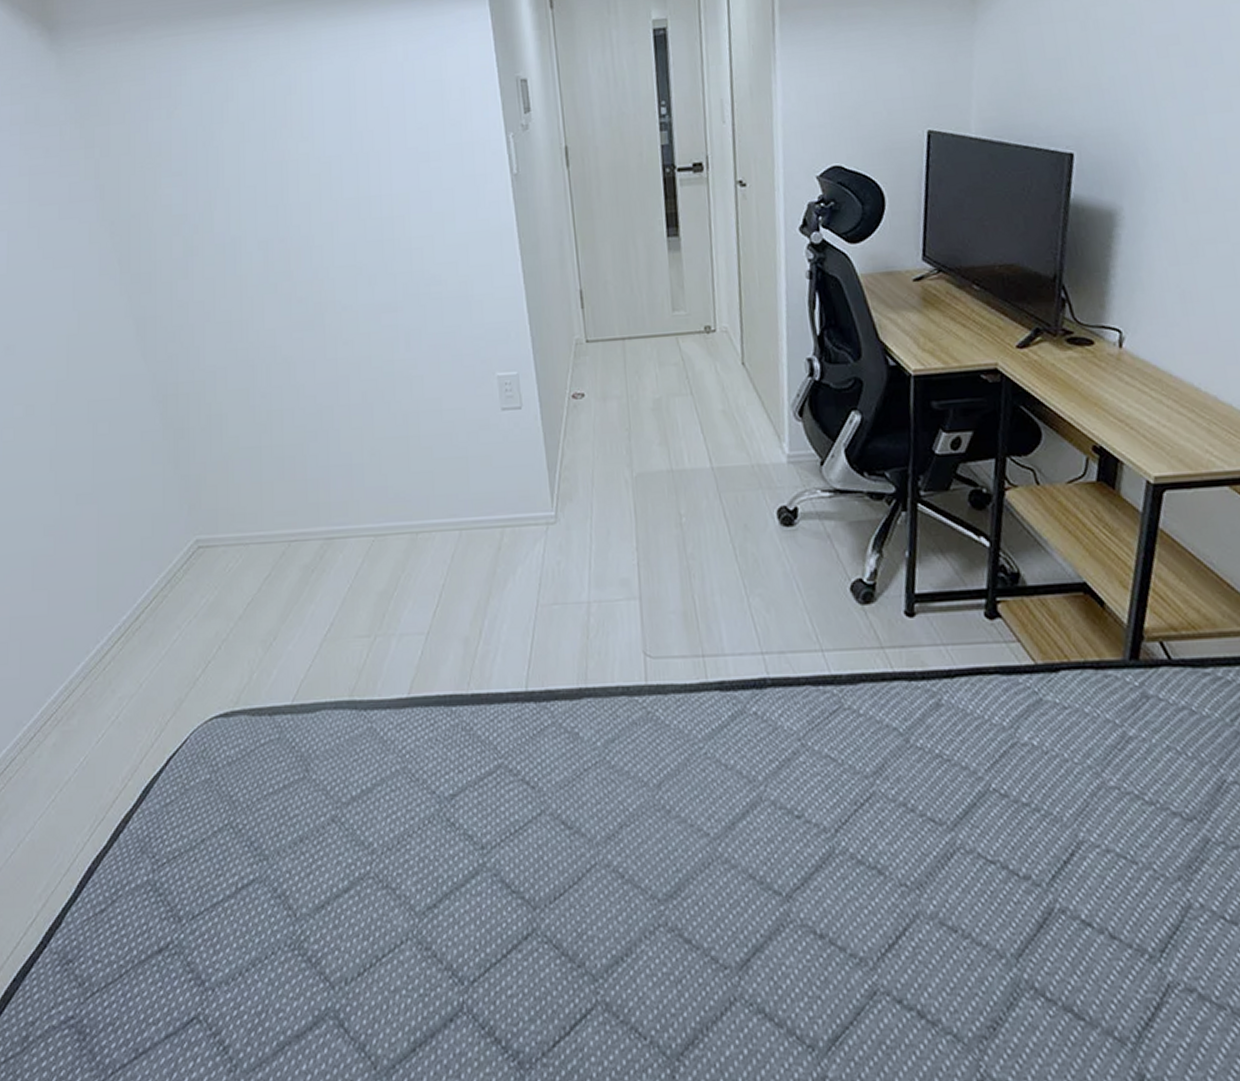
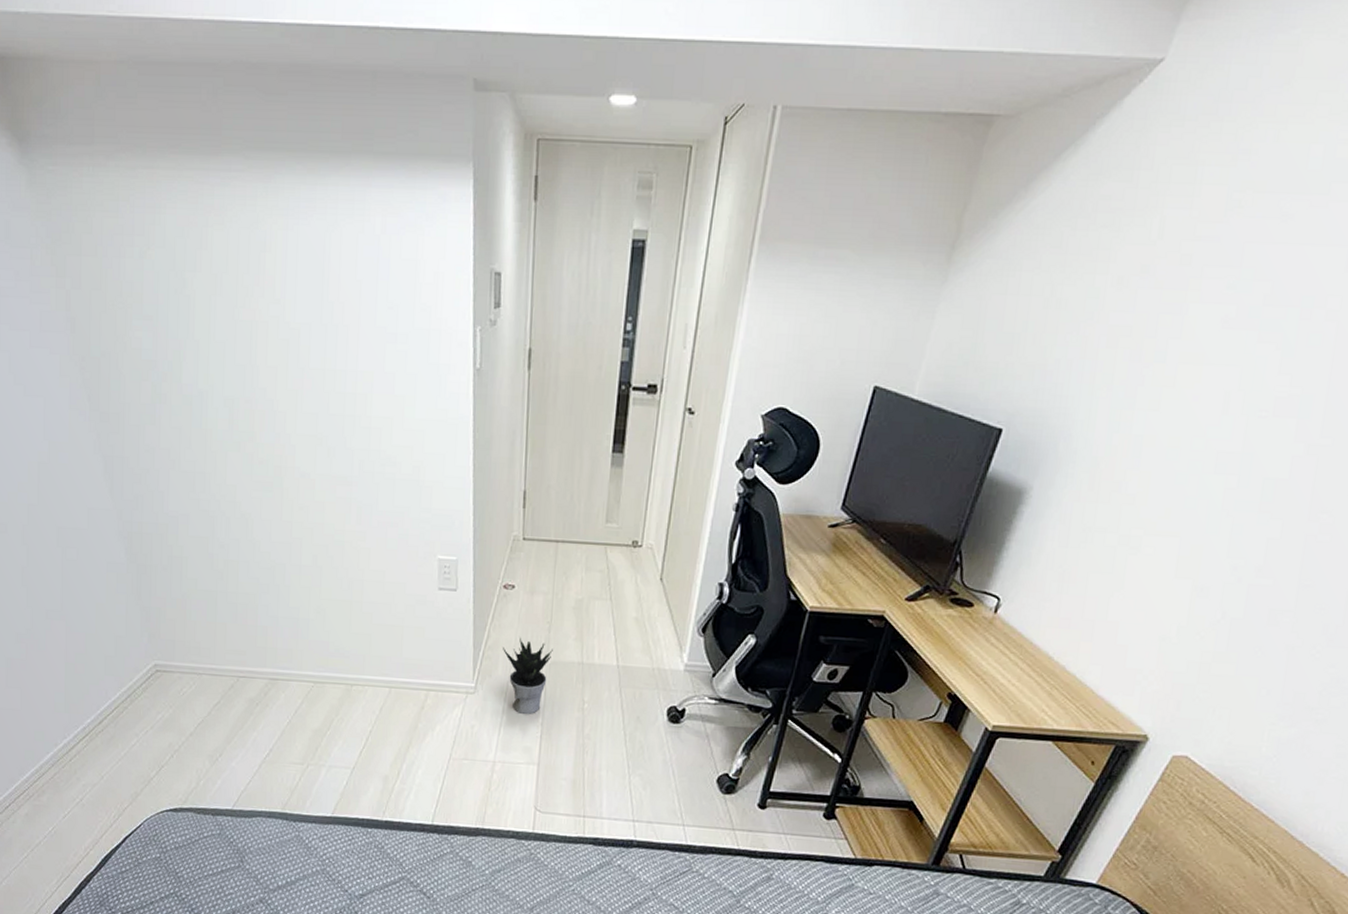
potted plant: none [581,450,637,539] -> present [503,637,553,714]

